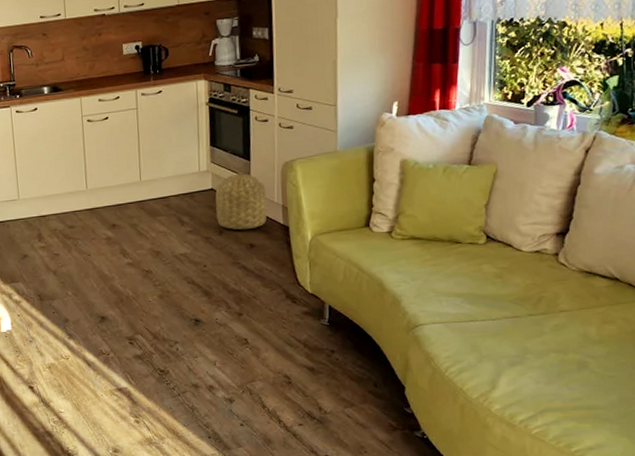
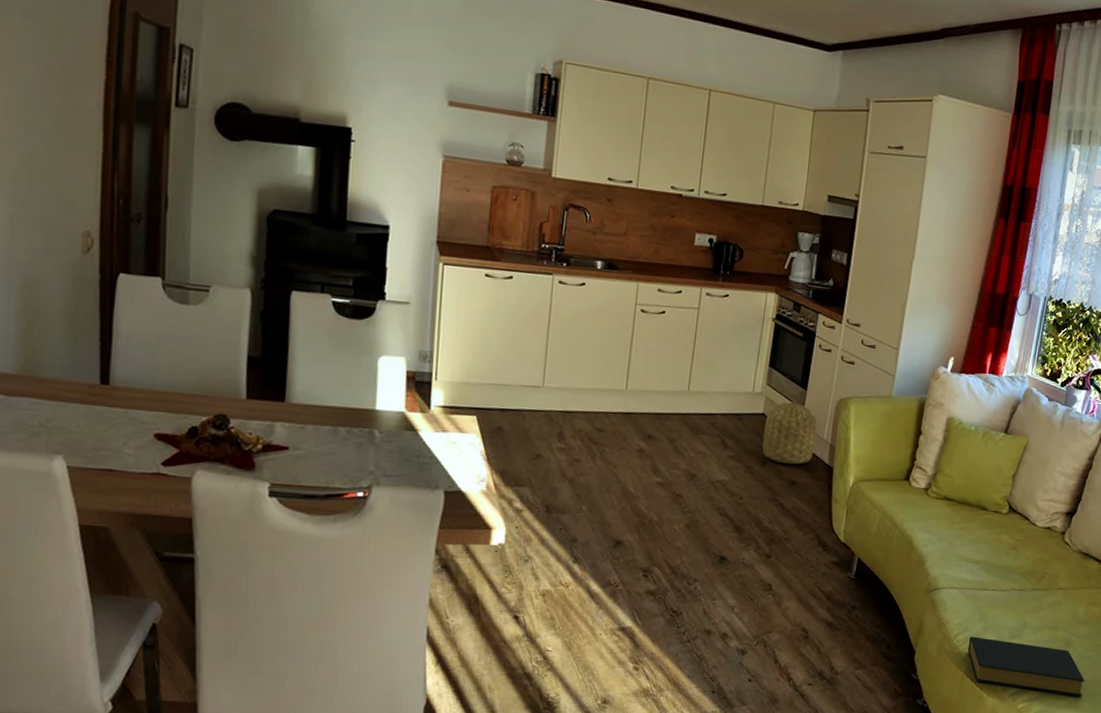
hardback book: none [462,367,611,419] -> present [967,636,1085,697]

